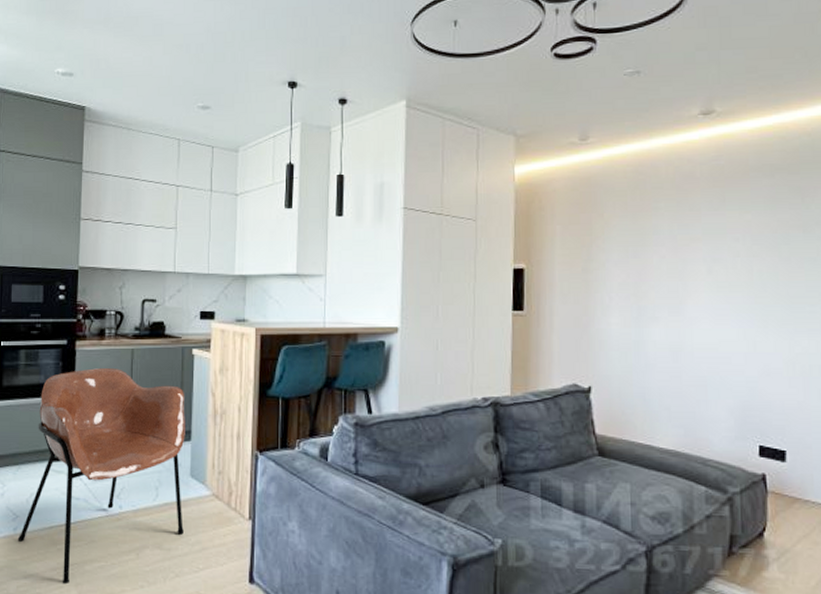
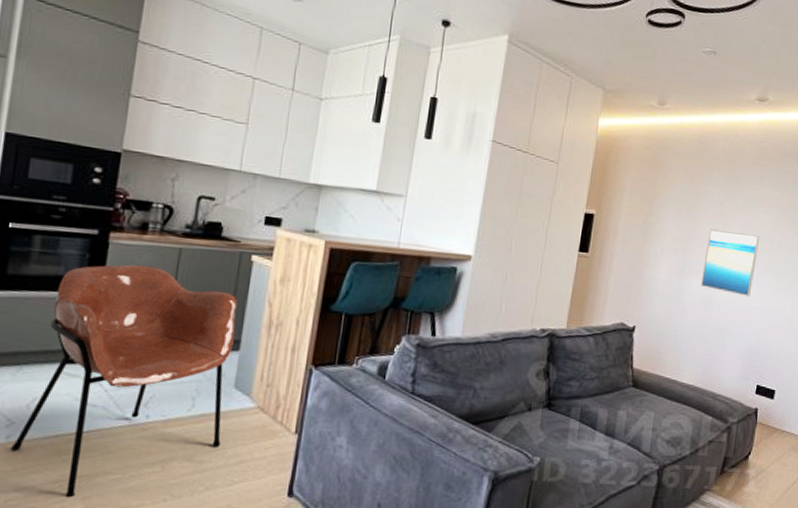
wall art: none [664,267,733,340] -> present [701,228,761,296]

